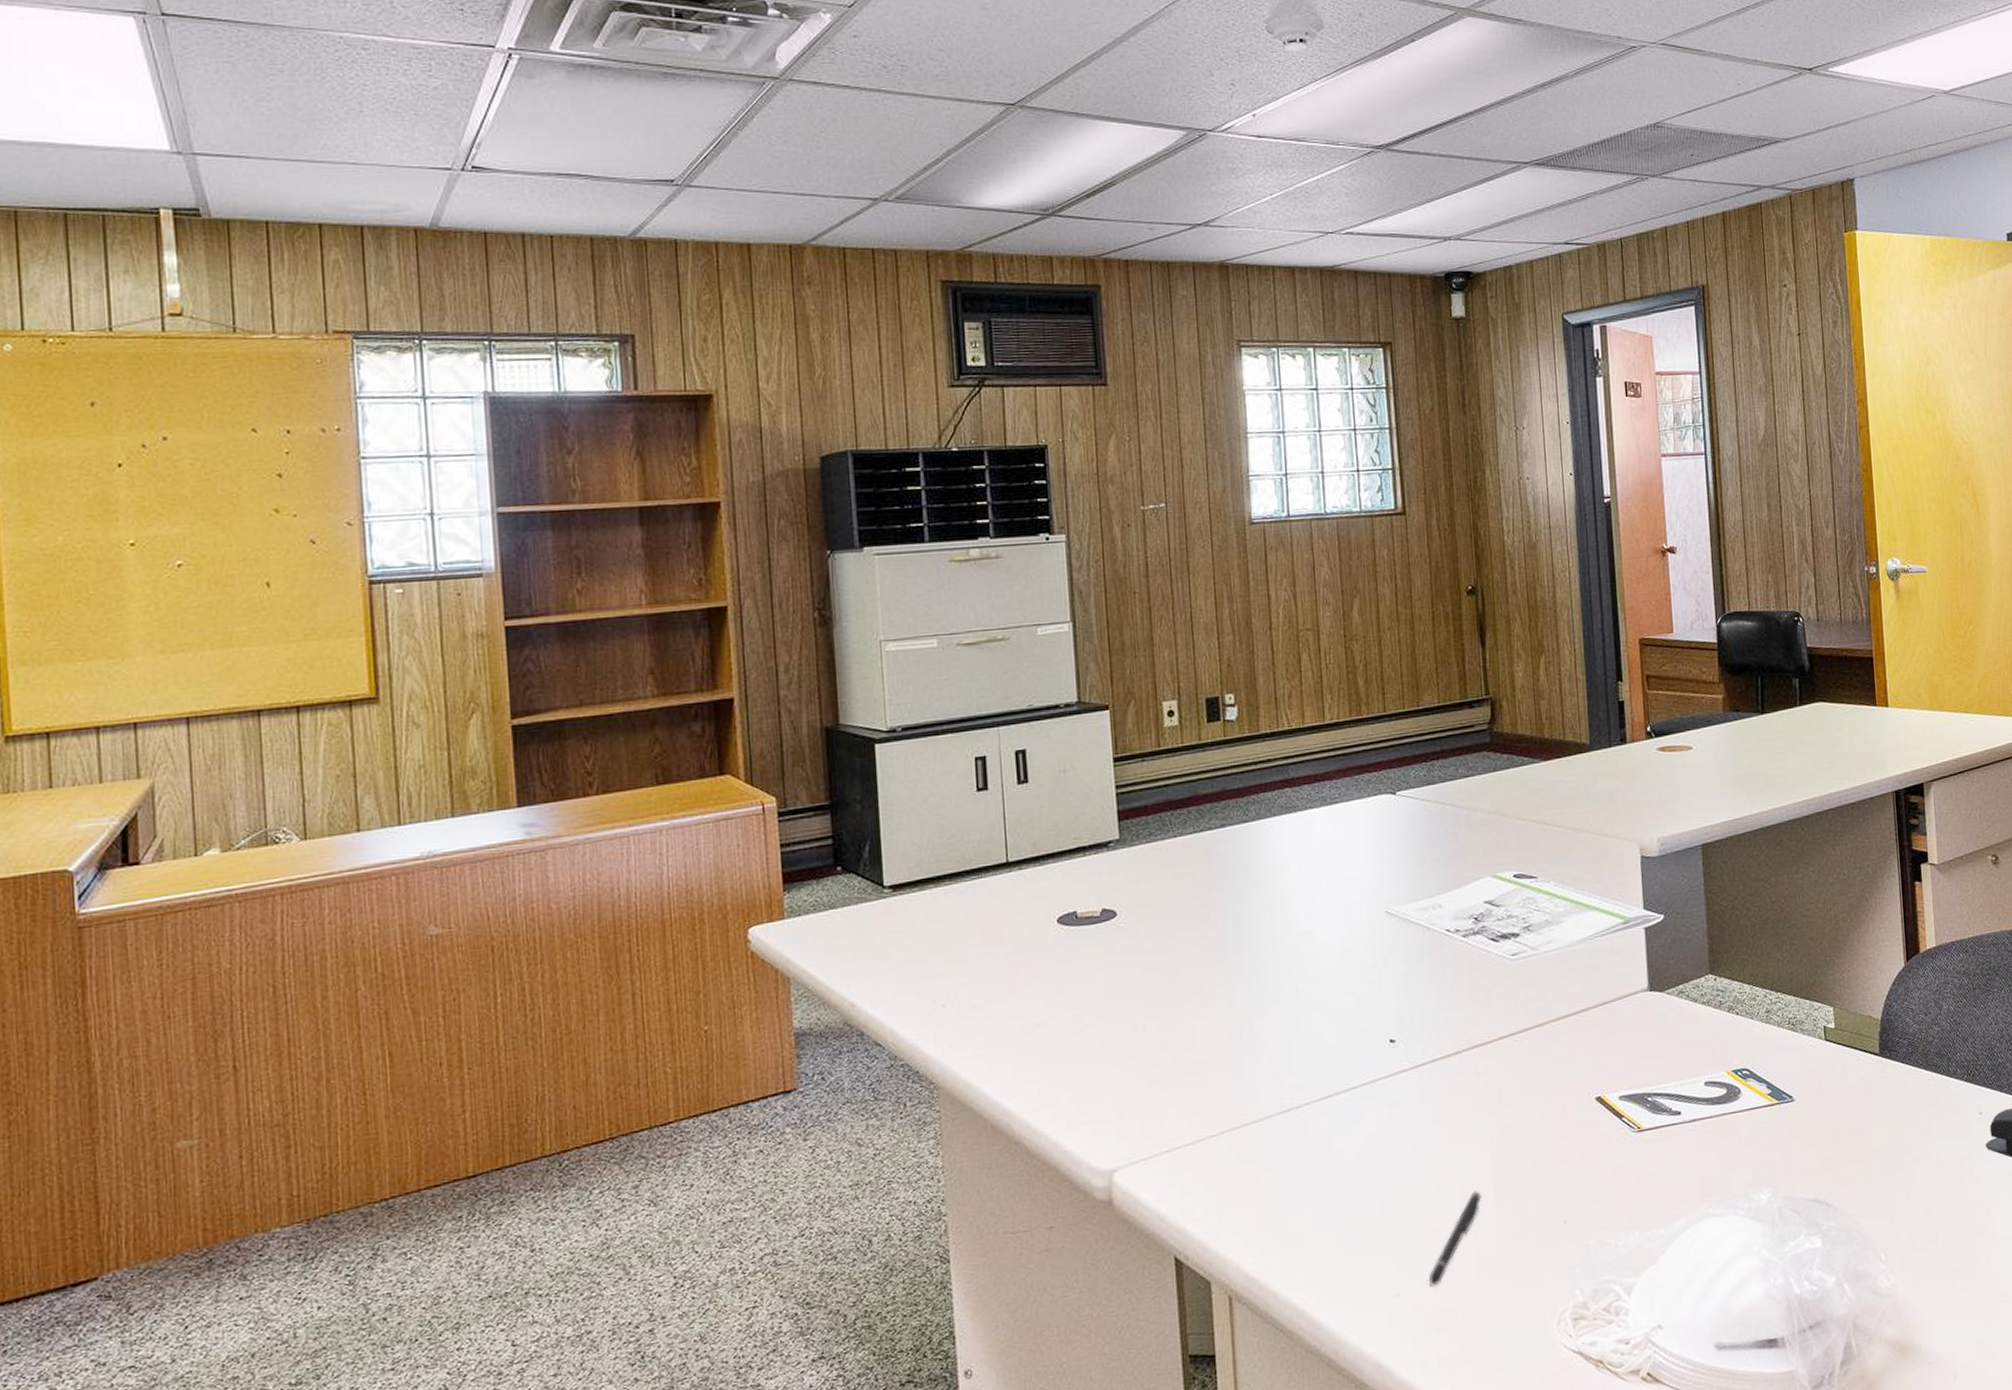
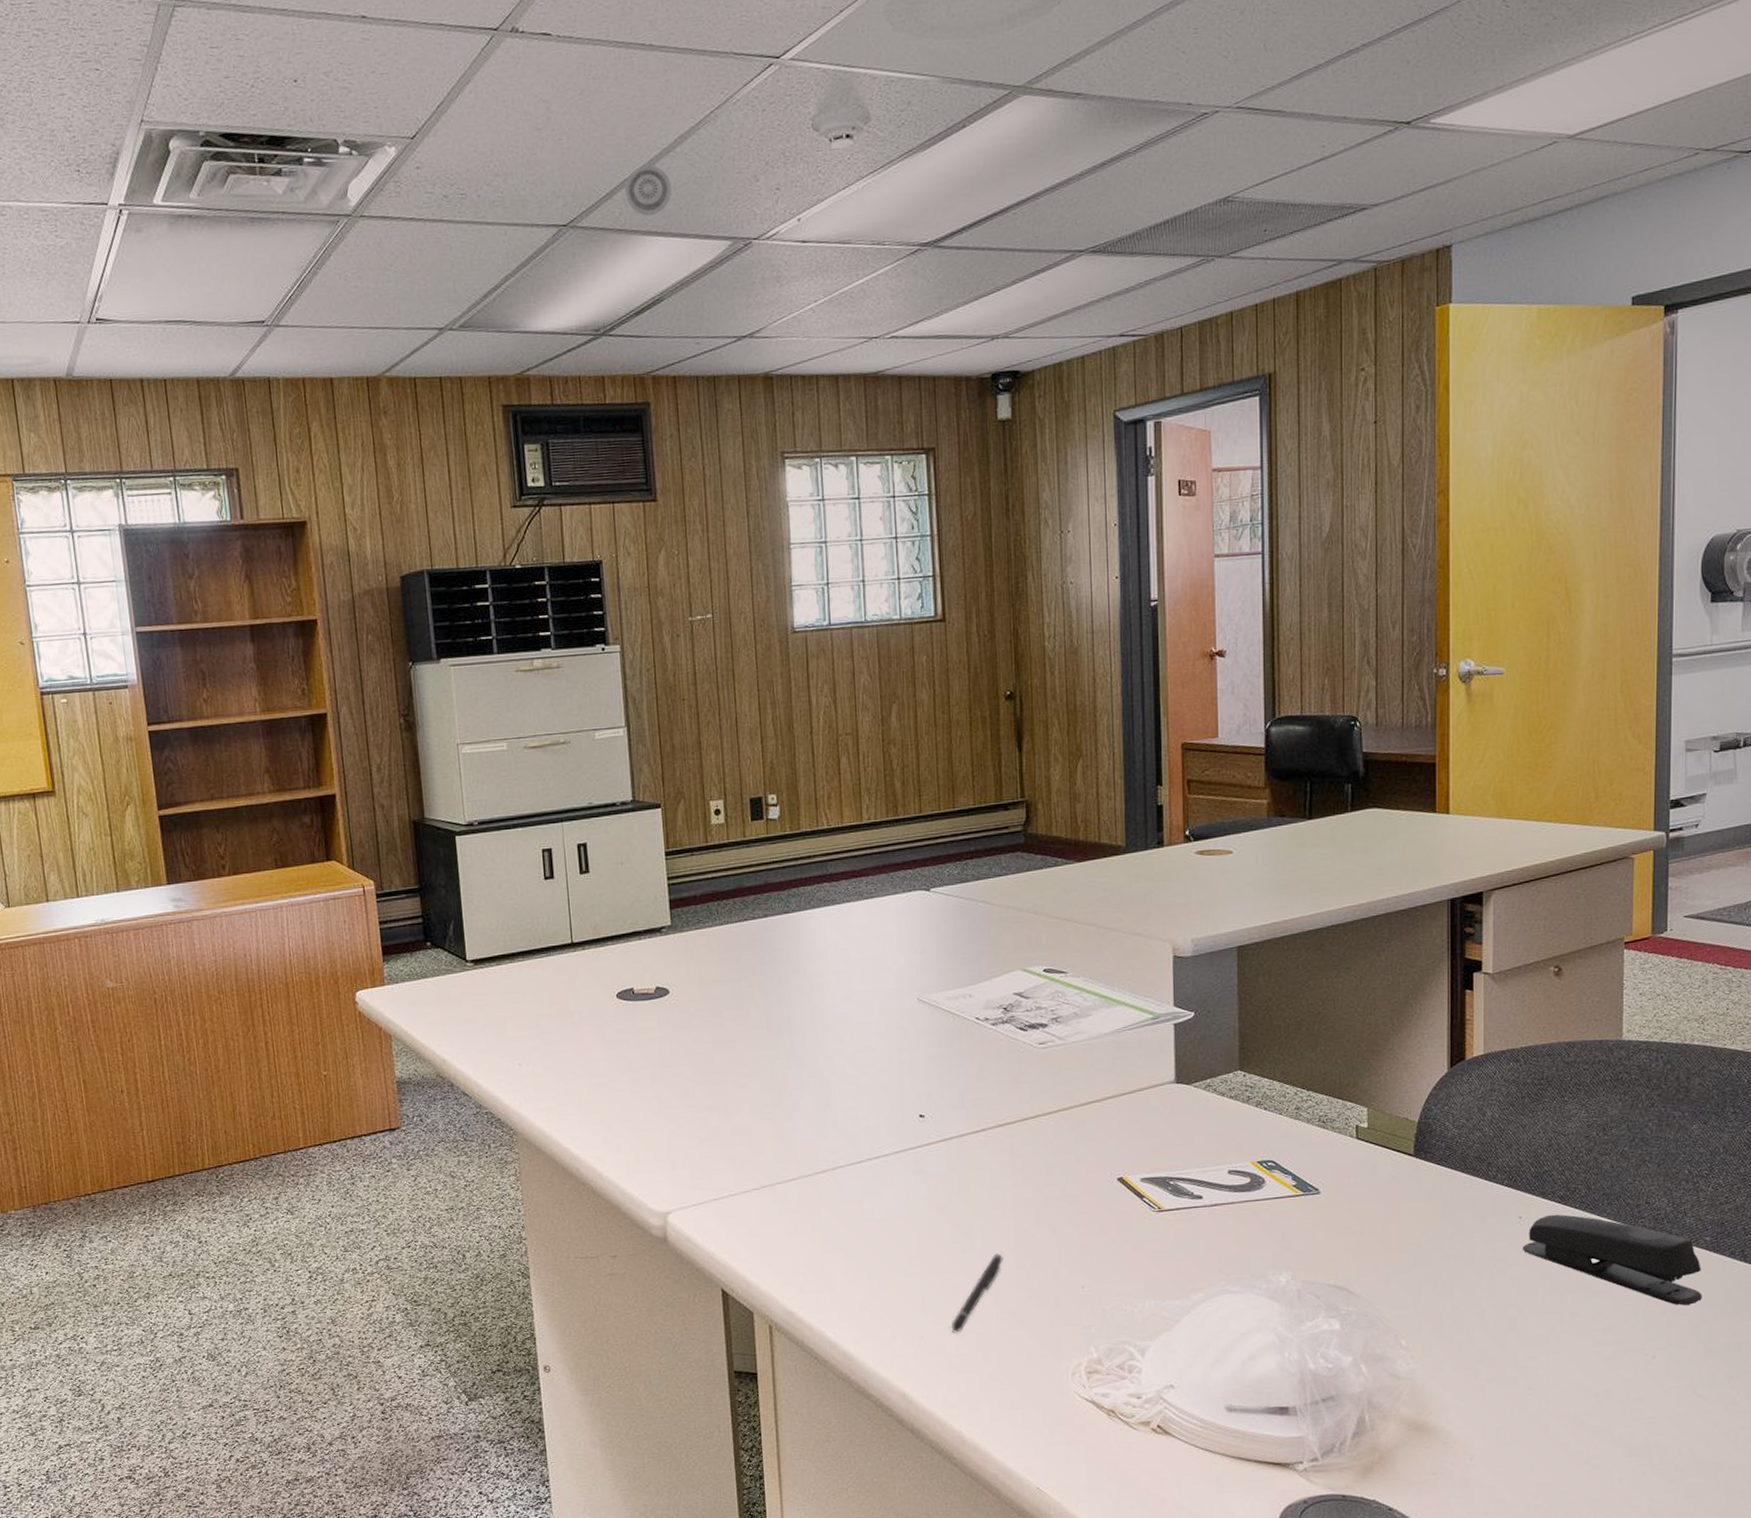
smoke detector: none [1075,51,1126,102] -> present [624,164,673,217]

